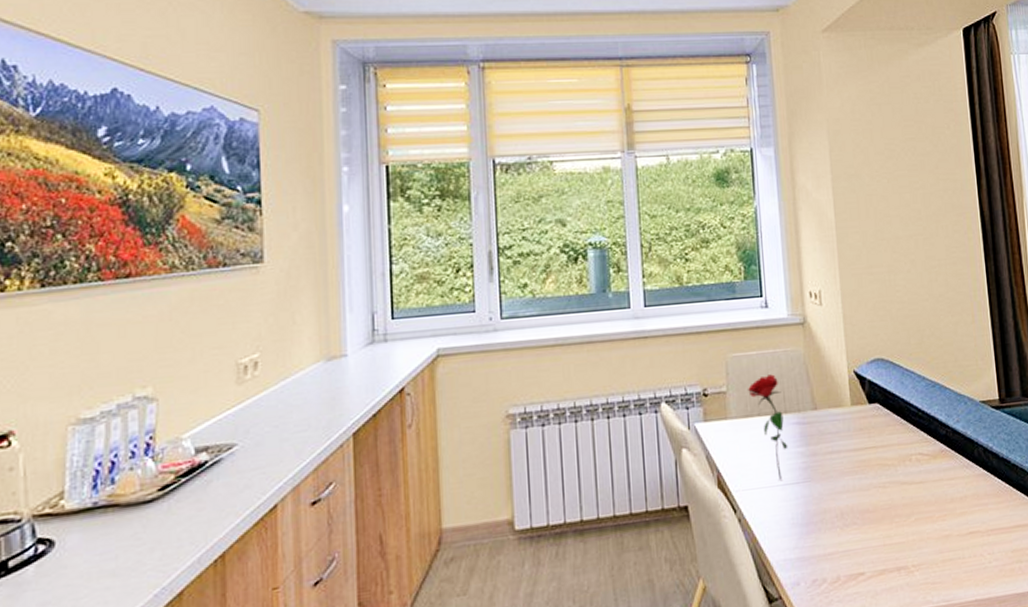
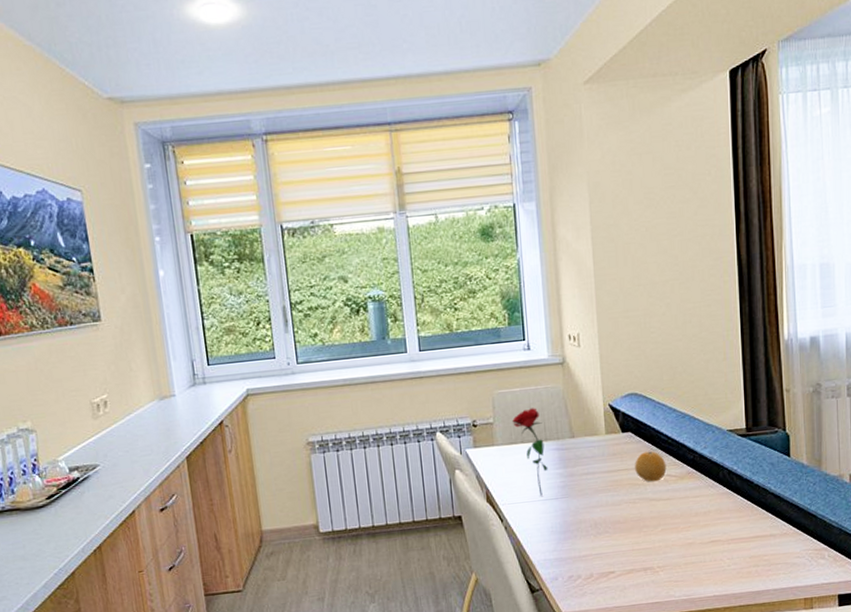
fruit: none [883,425,918,462] -> present [635,451,667,482]

